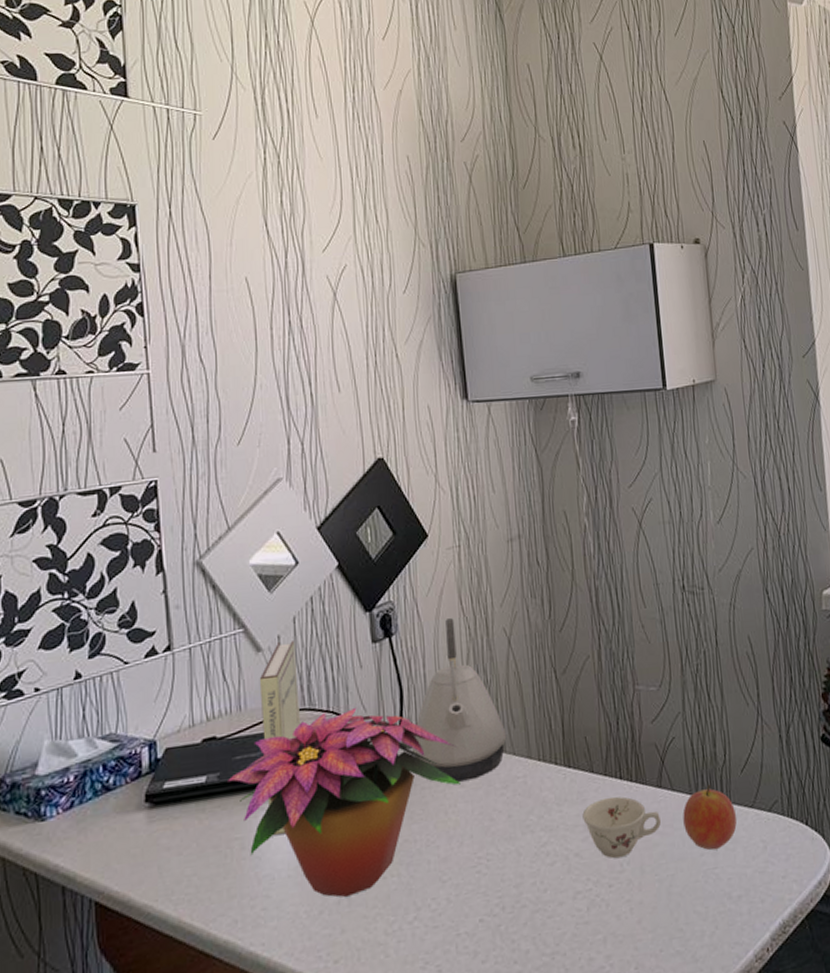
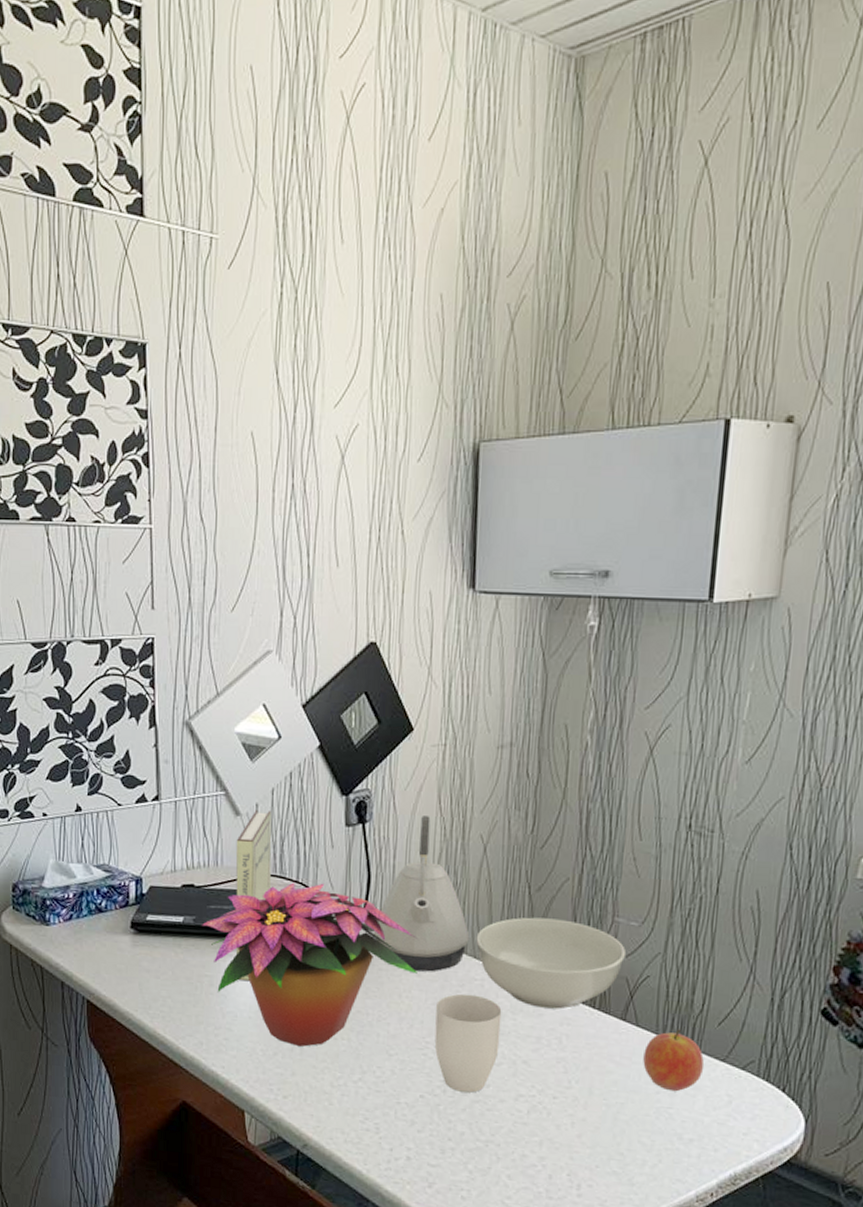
mug: none [483,794,551,905] -> present [434,993,502,1093]
bowl: none [512,697,651,794] -> present [476,917,627,1009]
teacup: present [582,796,661,859] -> none [536,1018,619,1076]

